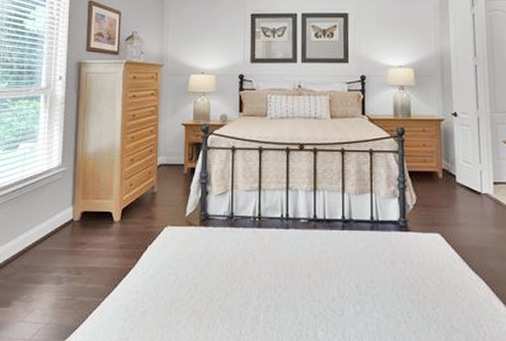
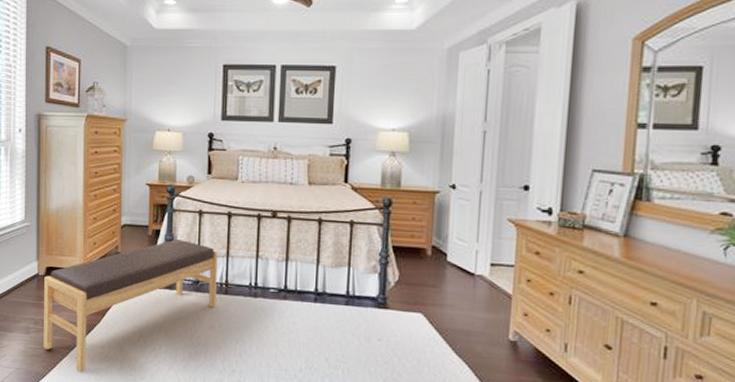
bench: none [76,176,250,322] -> present [44,239,218,373]

